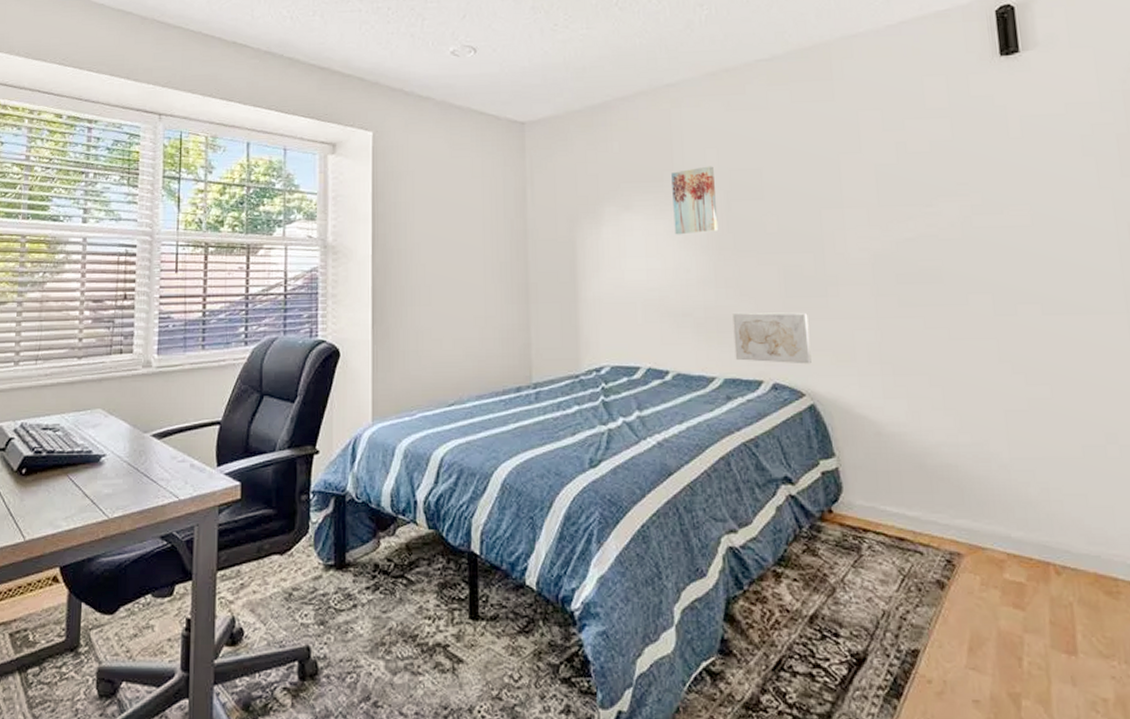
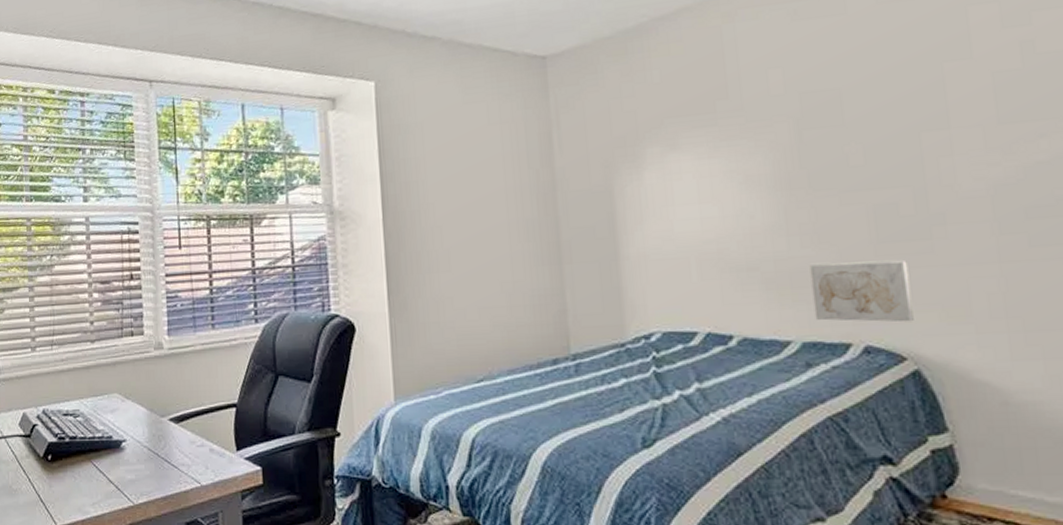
wall art: present [671,166,719,235] -> none [726,90,788,176]

